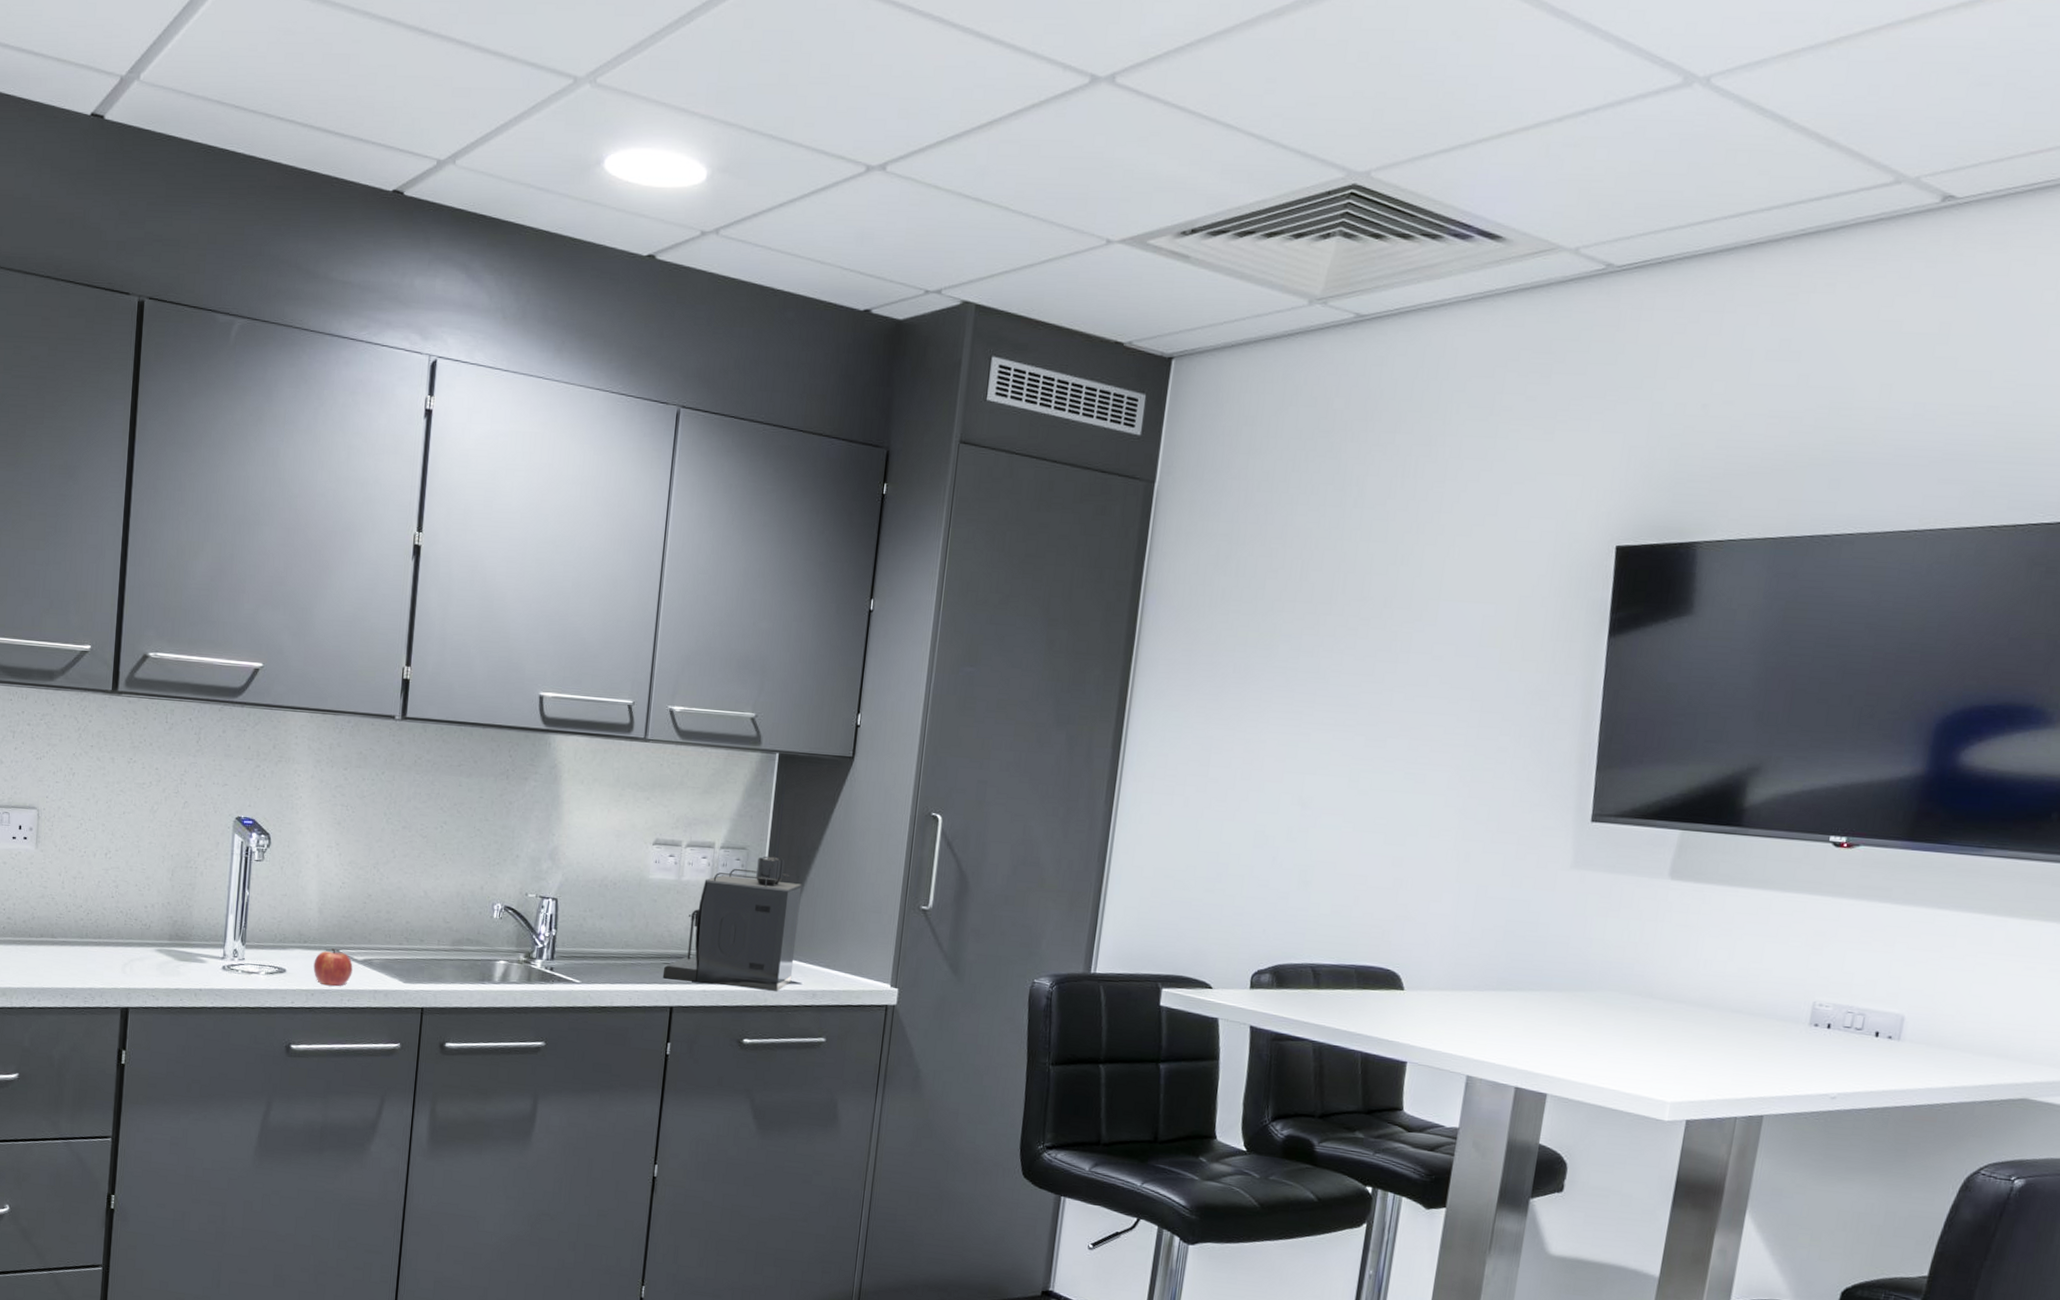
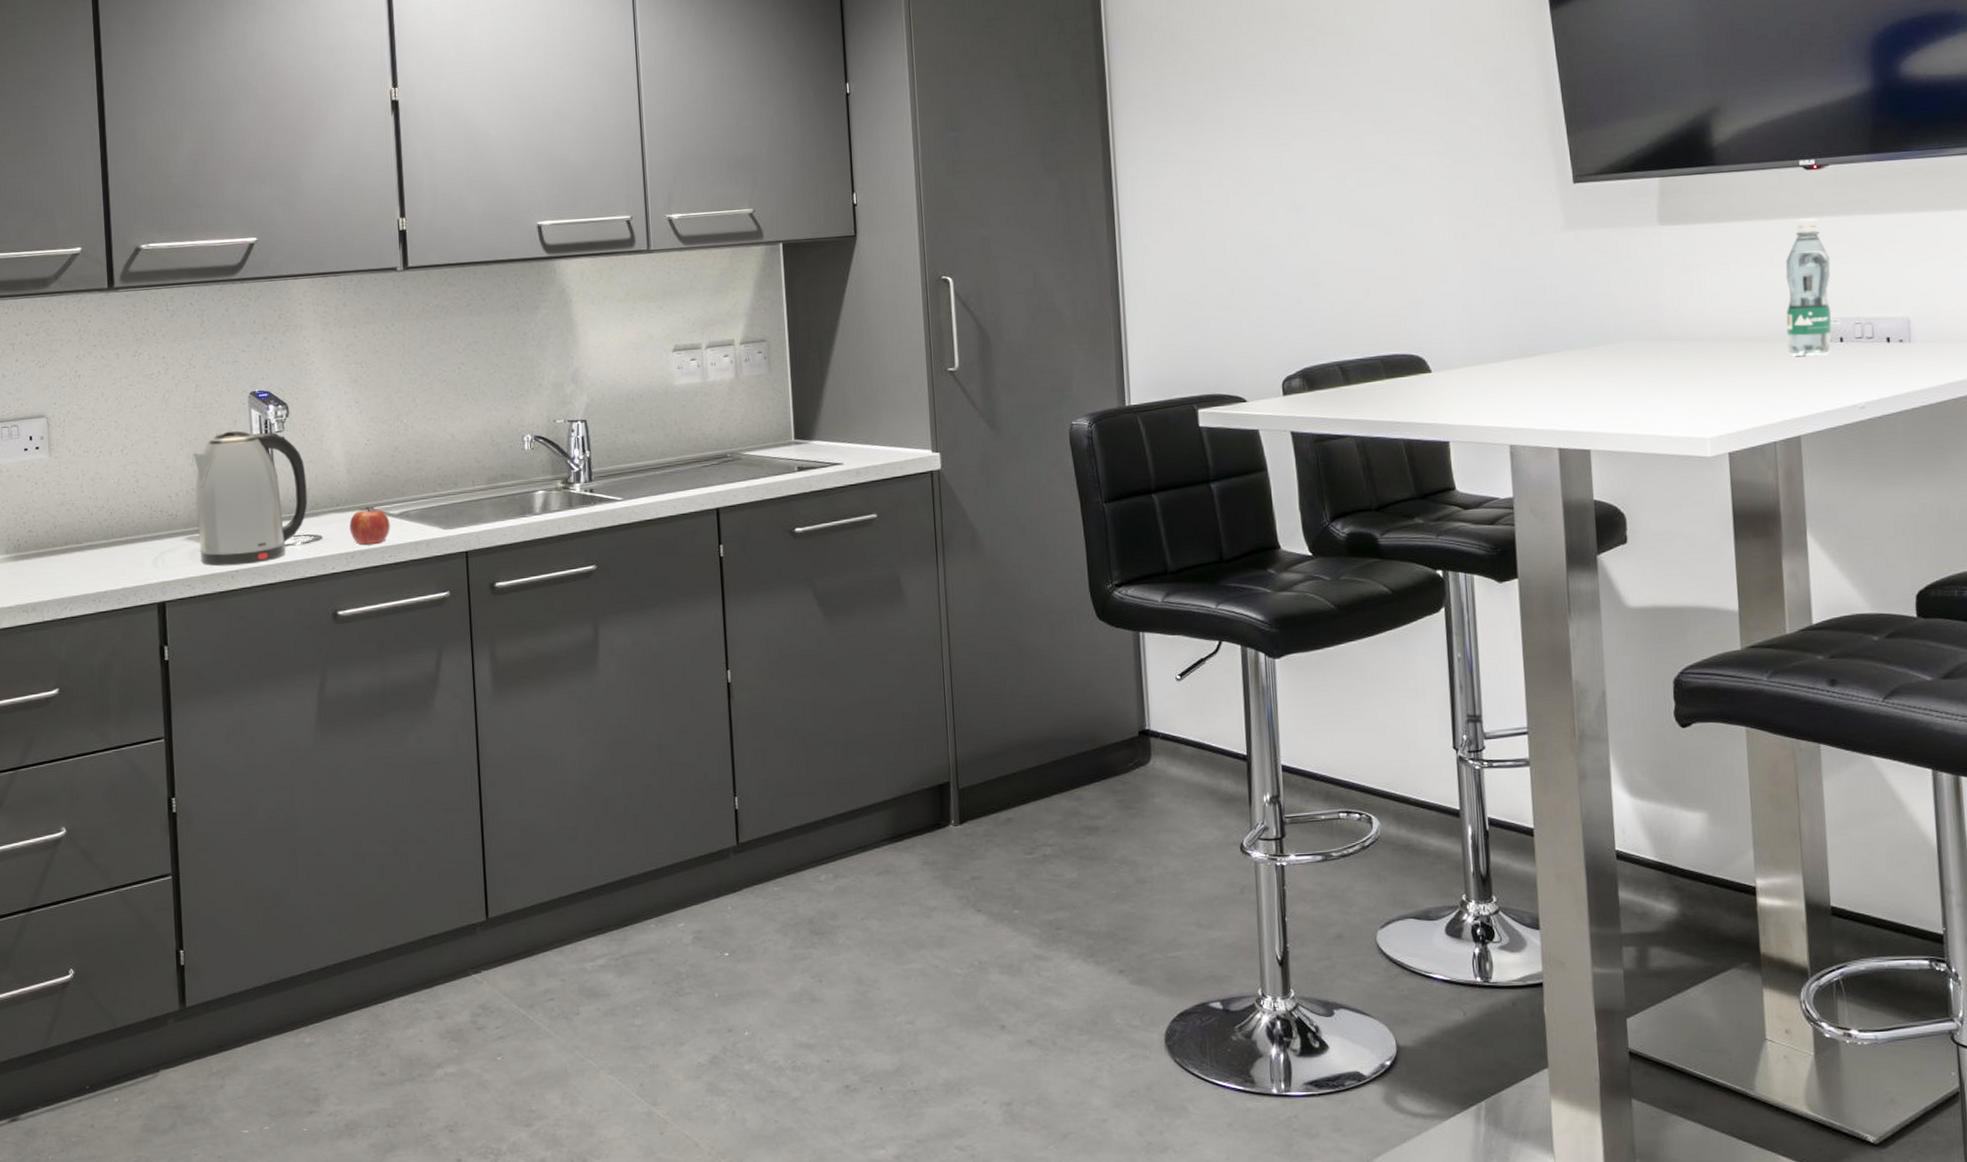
kettle: none [167,852,279,986] -> present [193,430,308,567]
coffee machine: present [662,855,802,992] -> none [703,343,833,481]
bottle: none [1771,896,1838,1039] -> present [1785,218,1832,357]

